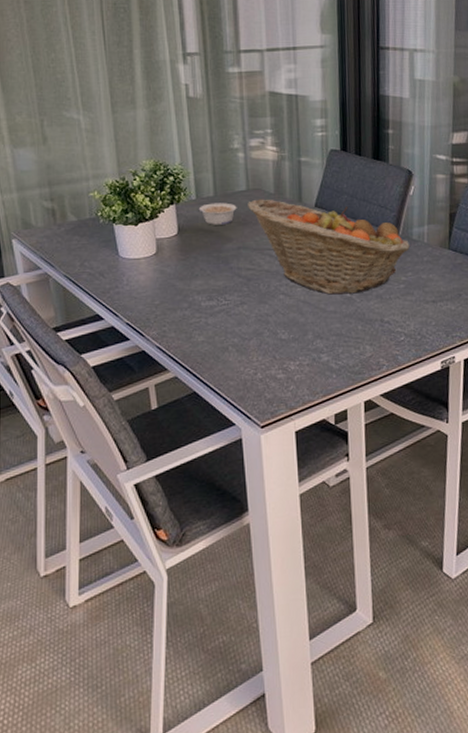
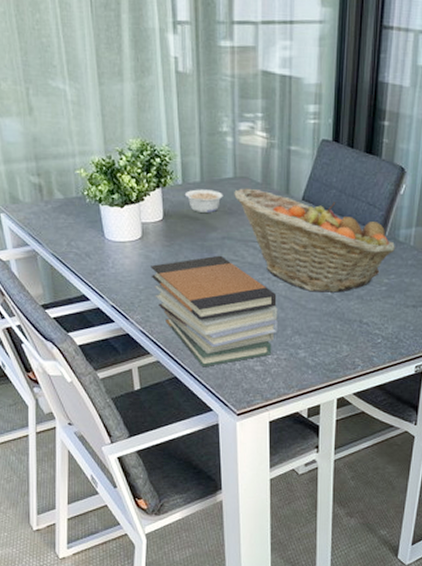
book stack: none [166,265,298,380] -> present [151,255,278,368]

